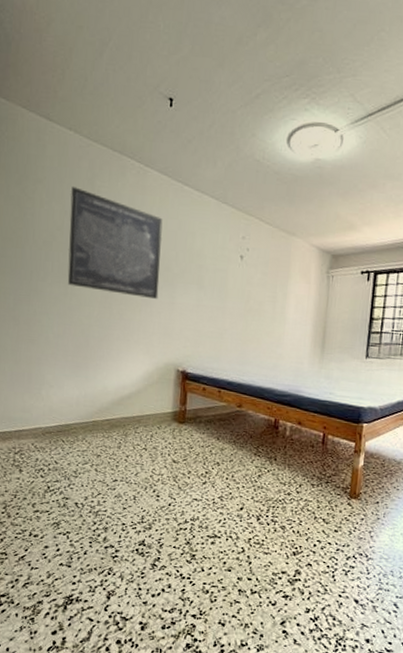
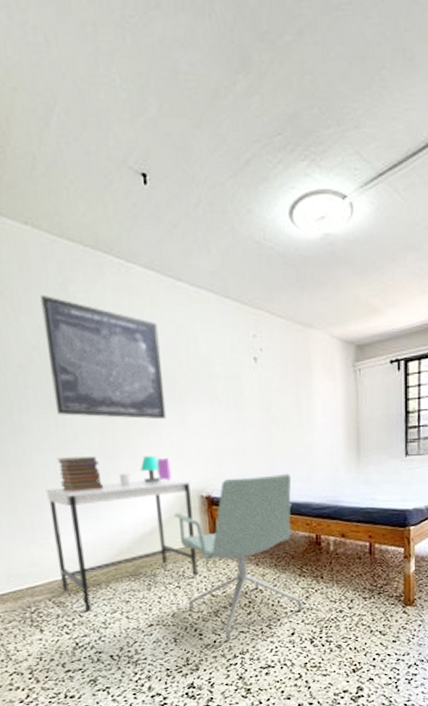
desk: none [45,347,171,460] -> present [46,479,198,612]
book stack: none [59,321,95,353] -> present [57,456,103,491]
table lamp: none [110,329,155,354] -> present [119,456,172,486]
office chair: none [150,358,260,507] -> present [173,473,303,642]

